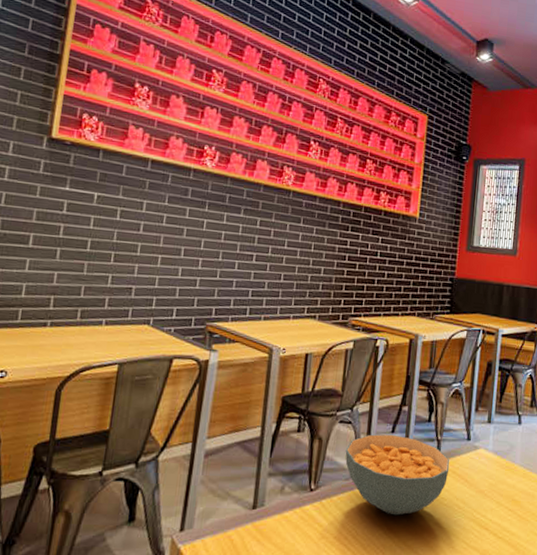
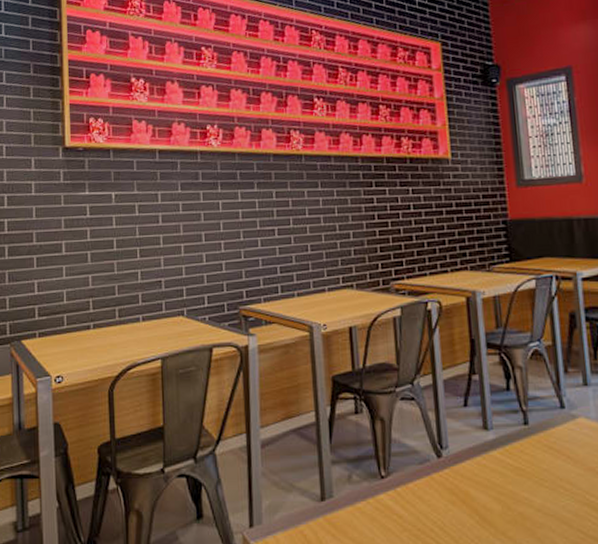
cereal bowl: present [345,434,450,516] -> none [413,408,545,502]

